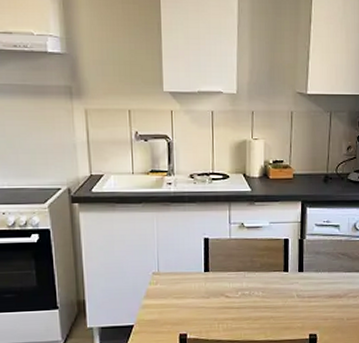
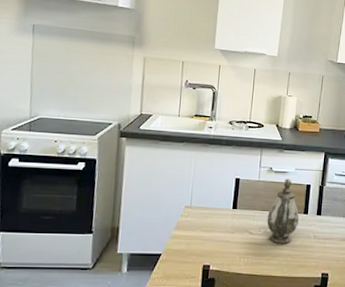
teapot: none [243,234,279,306] -> present [266,179,299,244]

